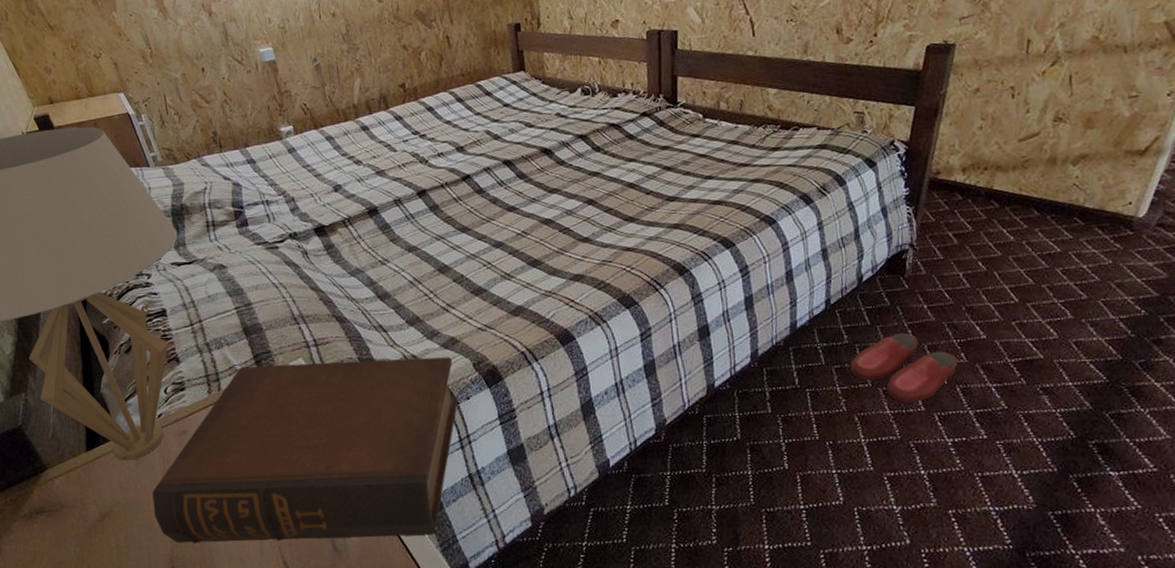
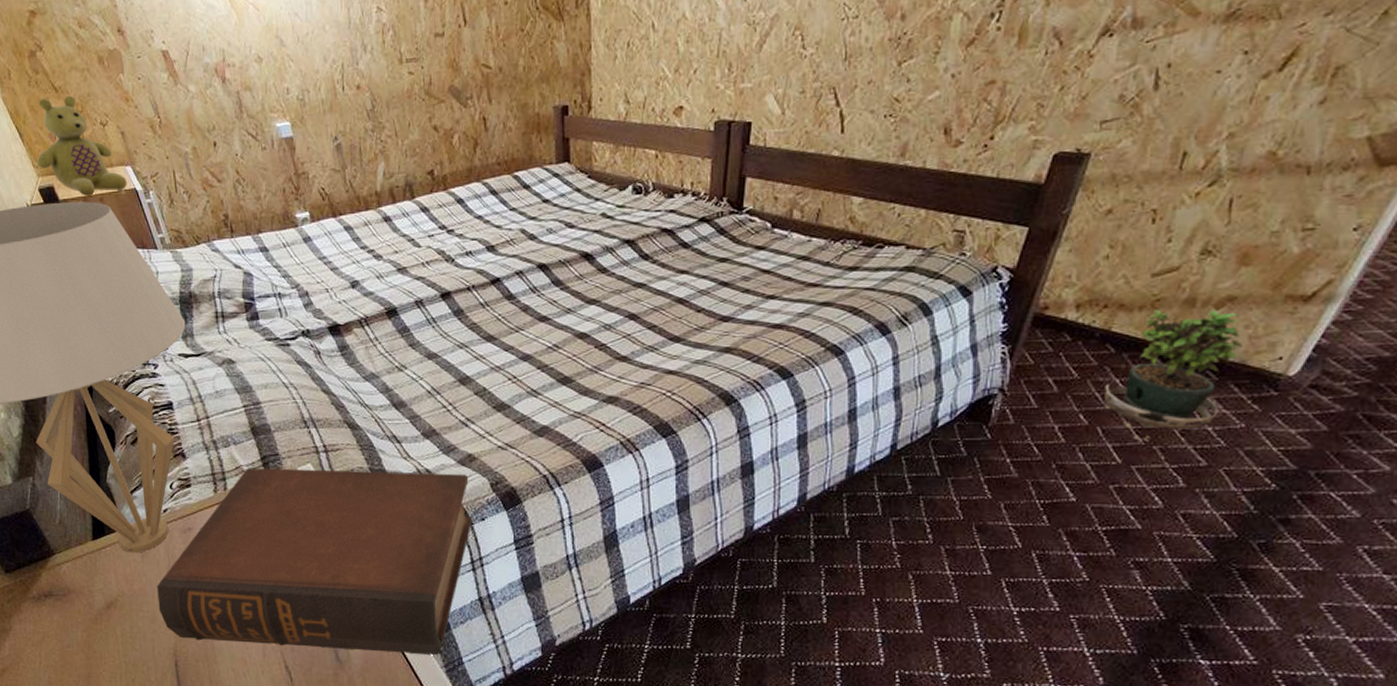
stuffed bear: none [32,32,120,123] -> present [36,95,127,197]
slippers: present [849,332,958,403] -> none [910,487,1038,565]
potted plant: none [995,166,1100,281] -> present [1104,309,1243,441]

